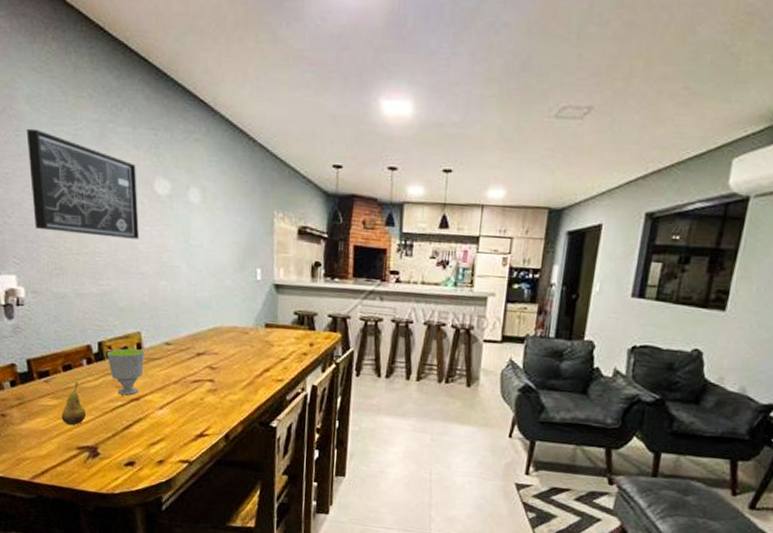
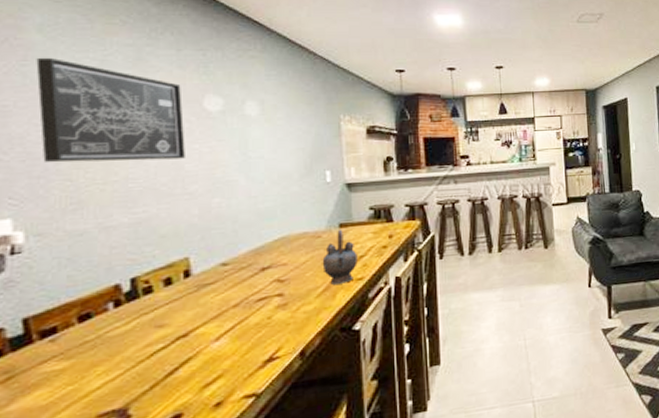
fruit: present [61,382,87,426] -> none [74,332,112,390]
cup: present [106,348,145,396] -> none [142,277,195,335]
teapot: none [247,329,280,382] -> present [322,229,358,285]

